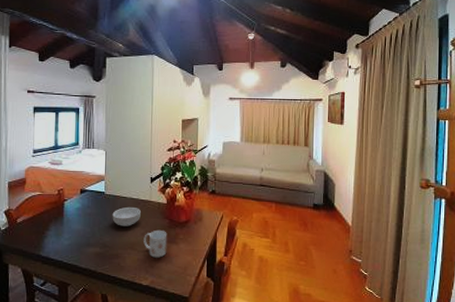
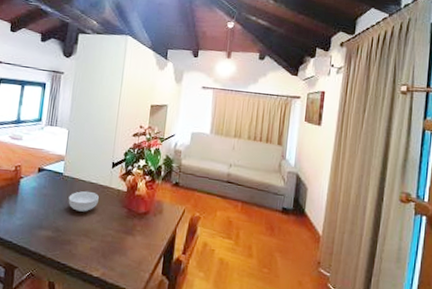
mug: present [143,229,167,258] -> none [98,218,124,249]

